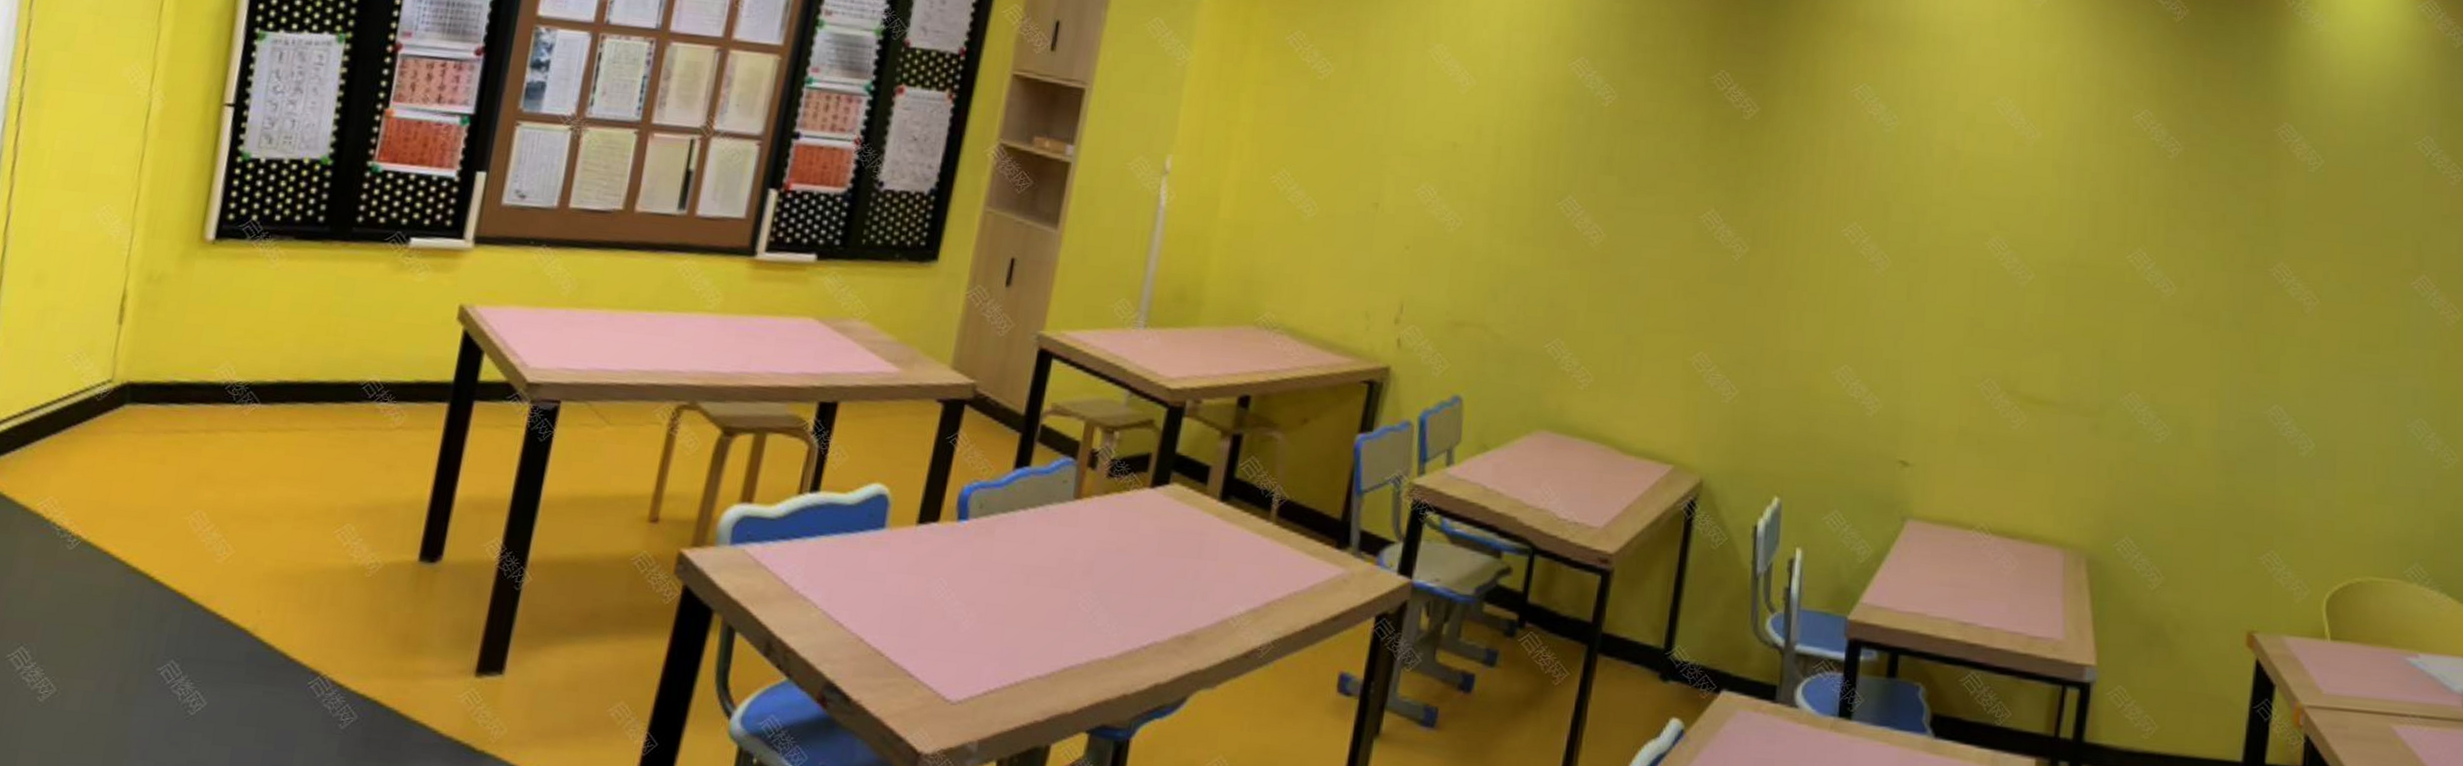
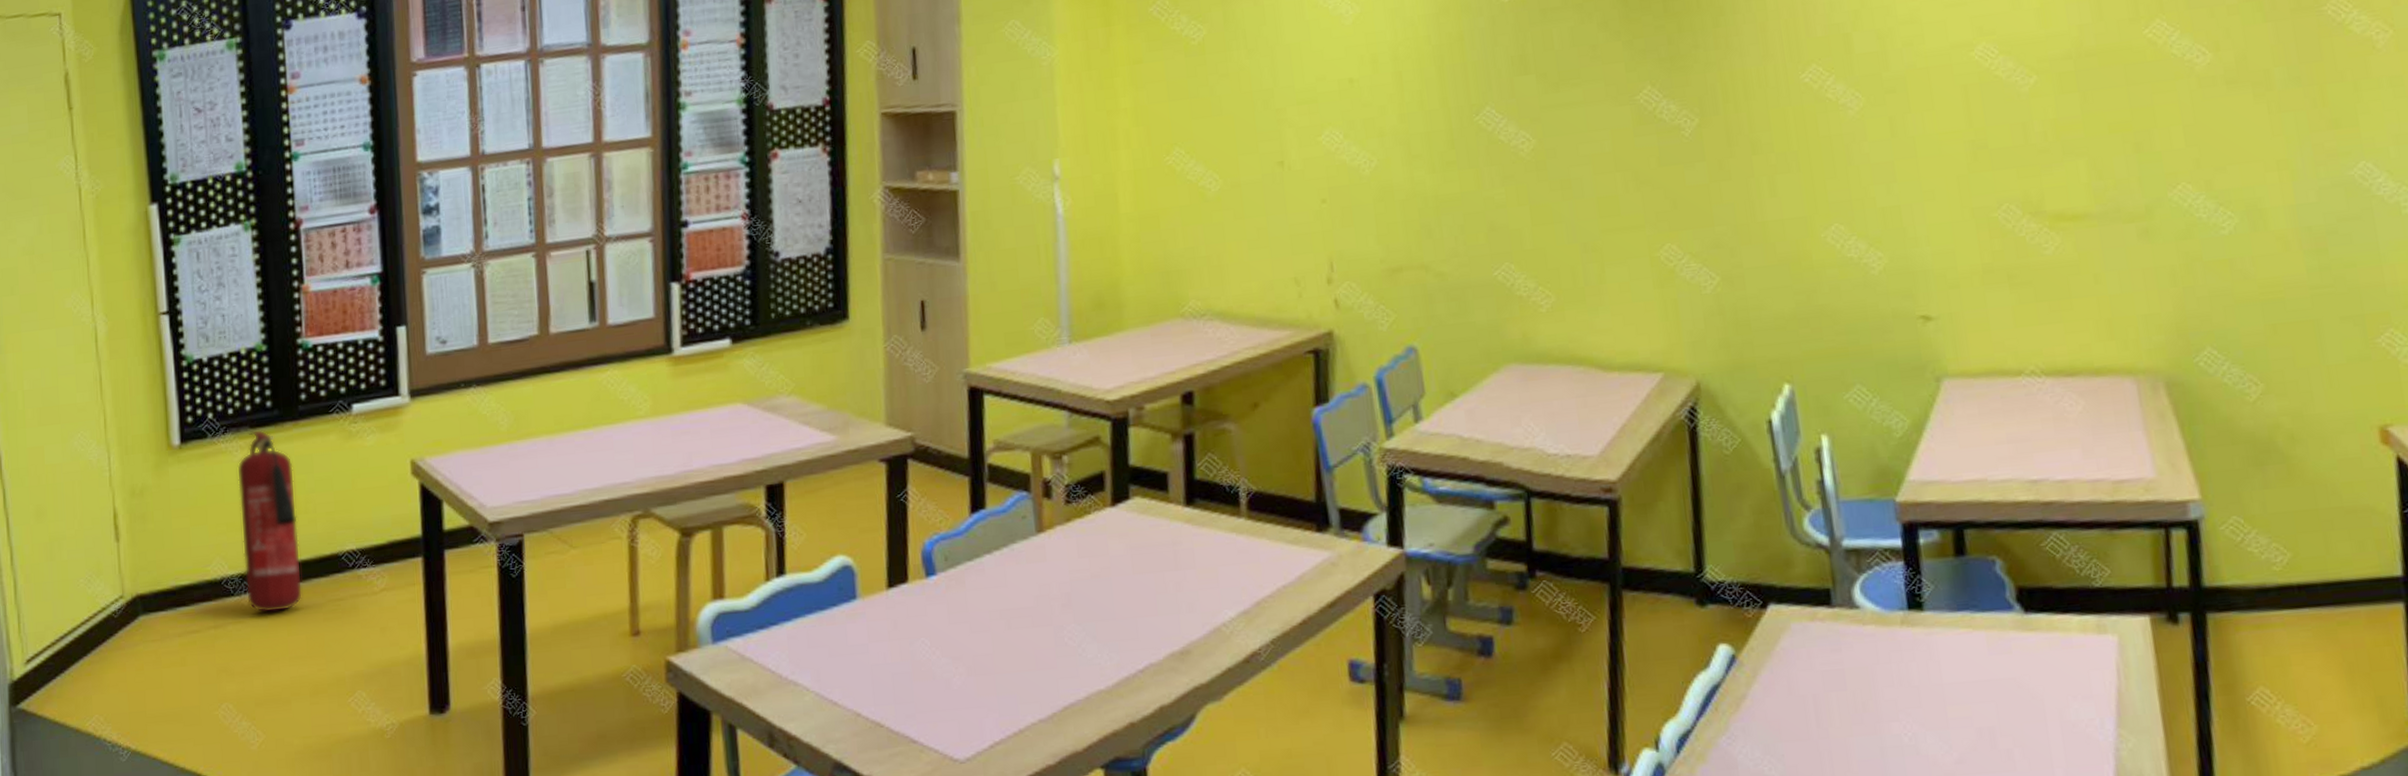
fire extinguisher: none [248,241,333,430] -> present [237,429,303,613]

